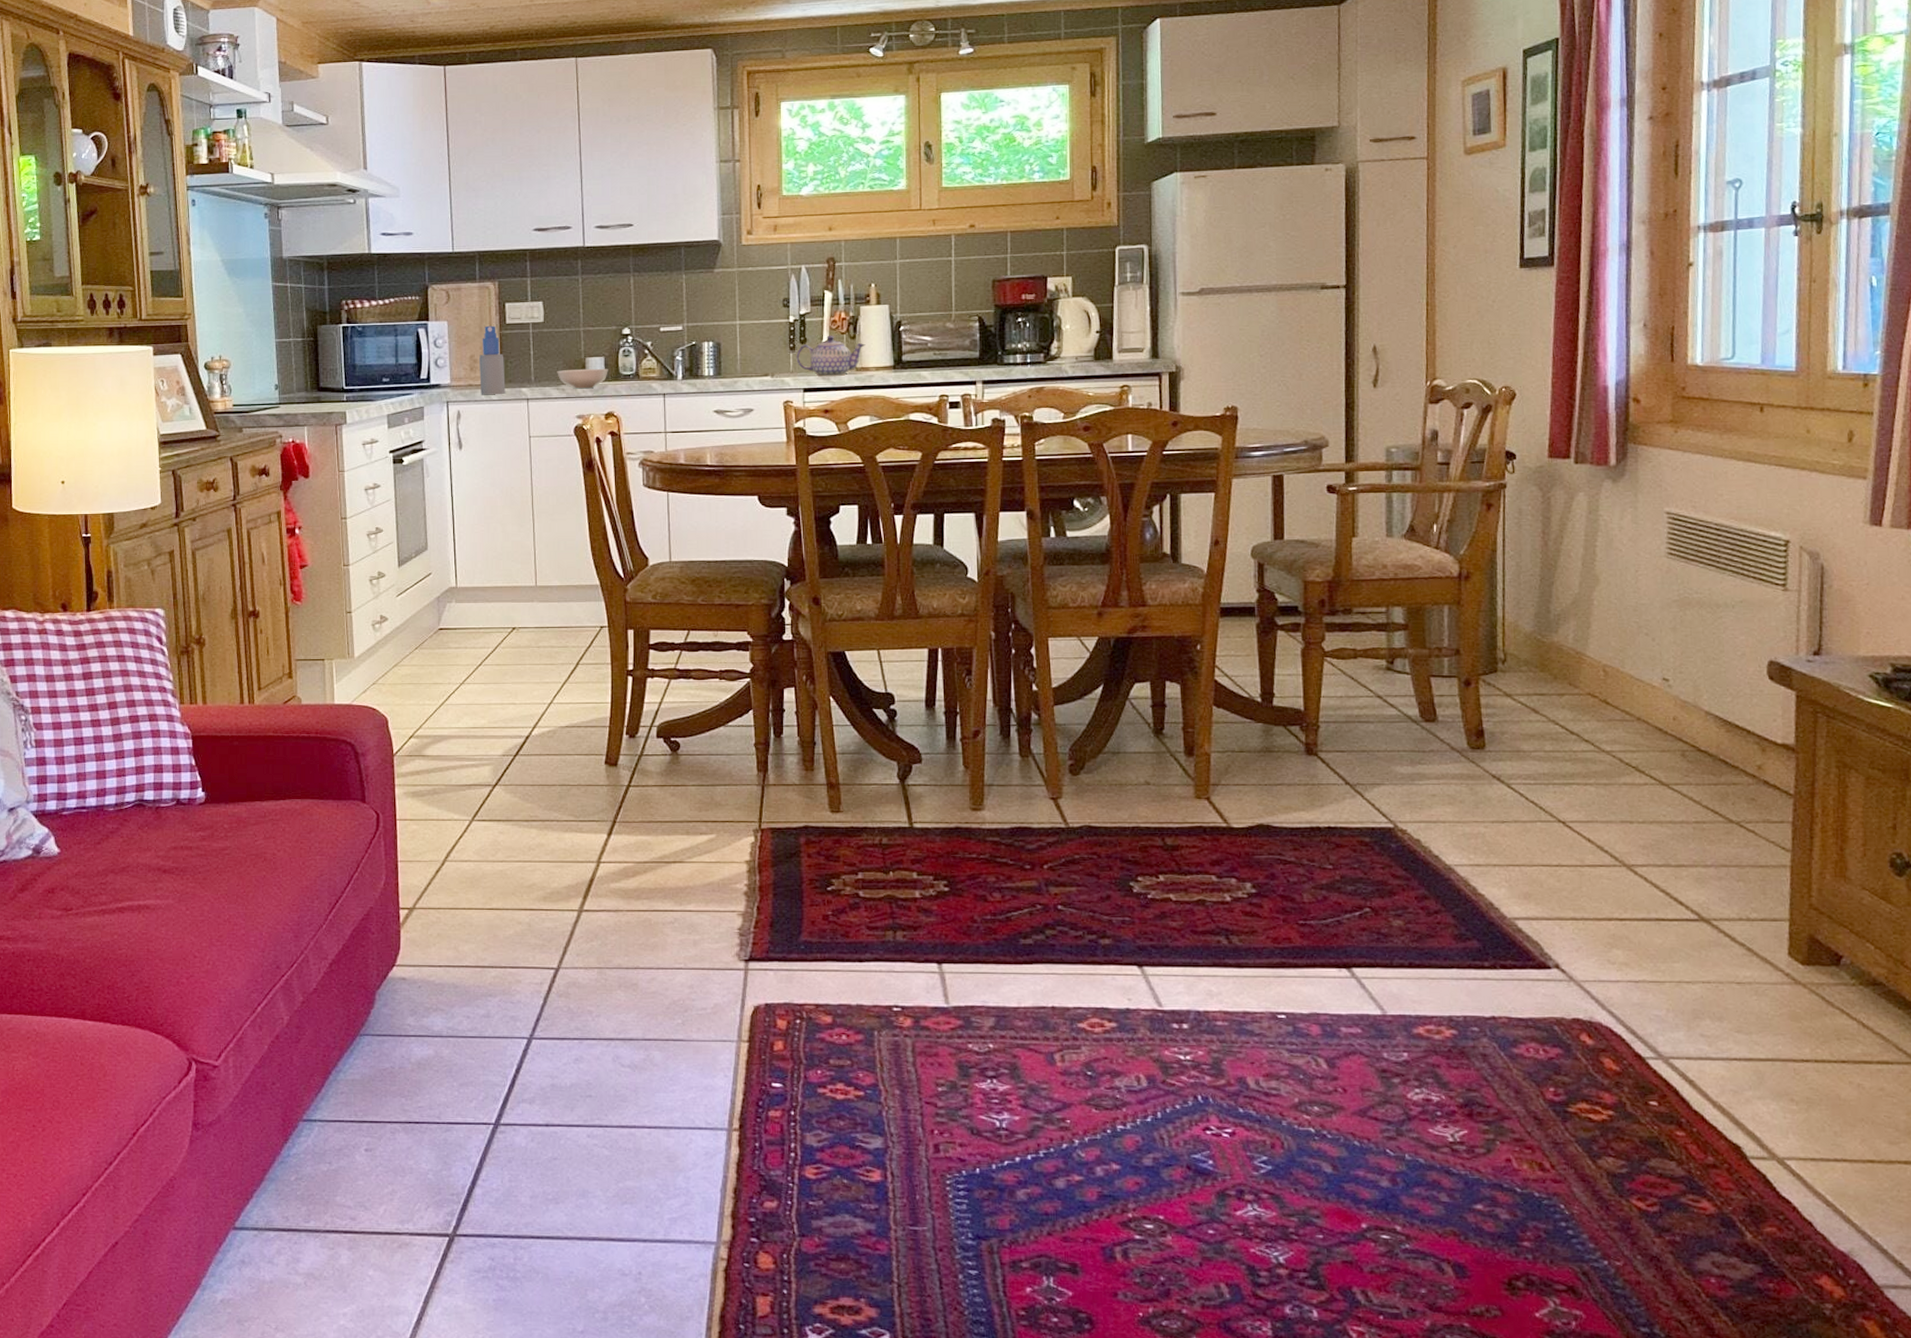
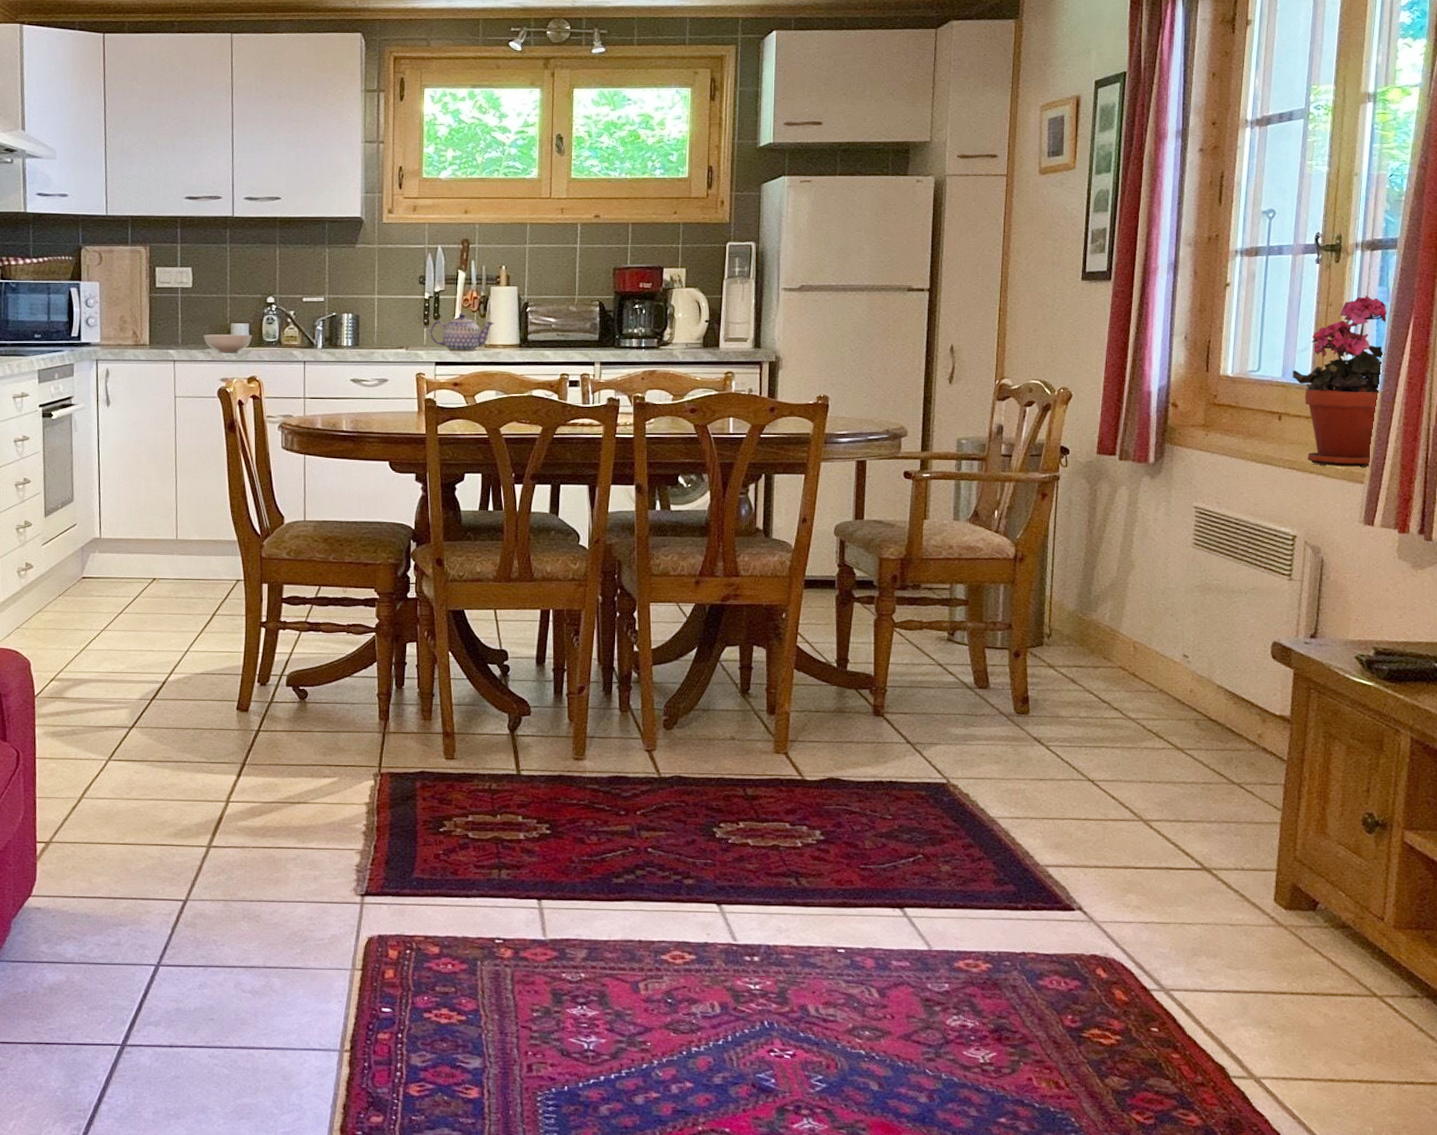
spray bottle: present [478,325,506,395] -> none [128,288,154,356]
potted plant: none [1773,267,1884,461] -> present [1292,294,1388,467]

